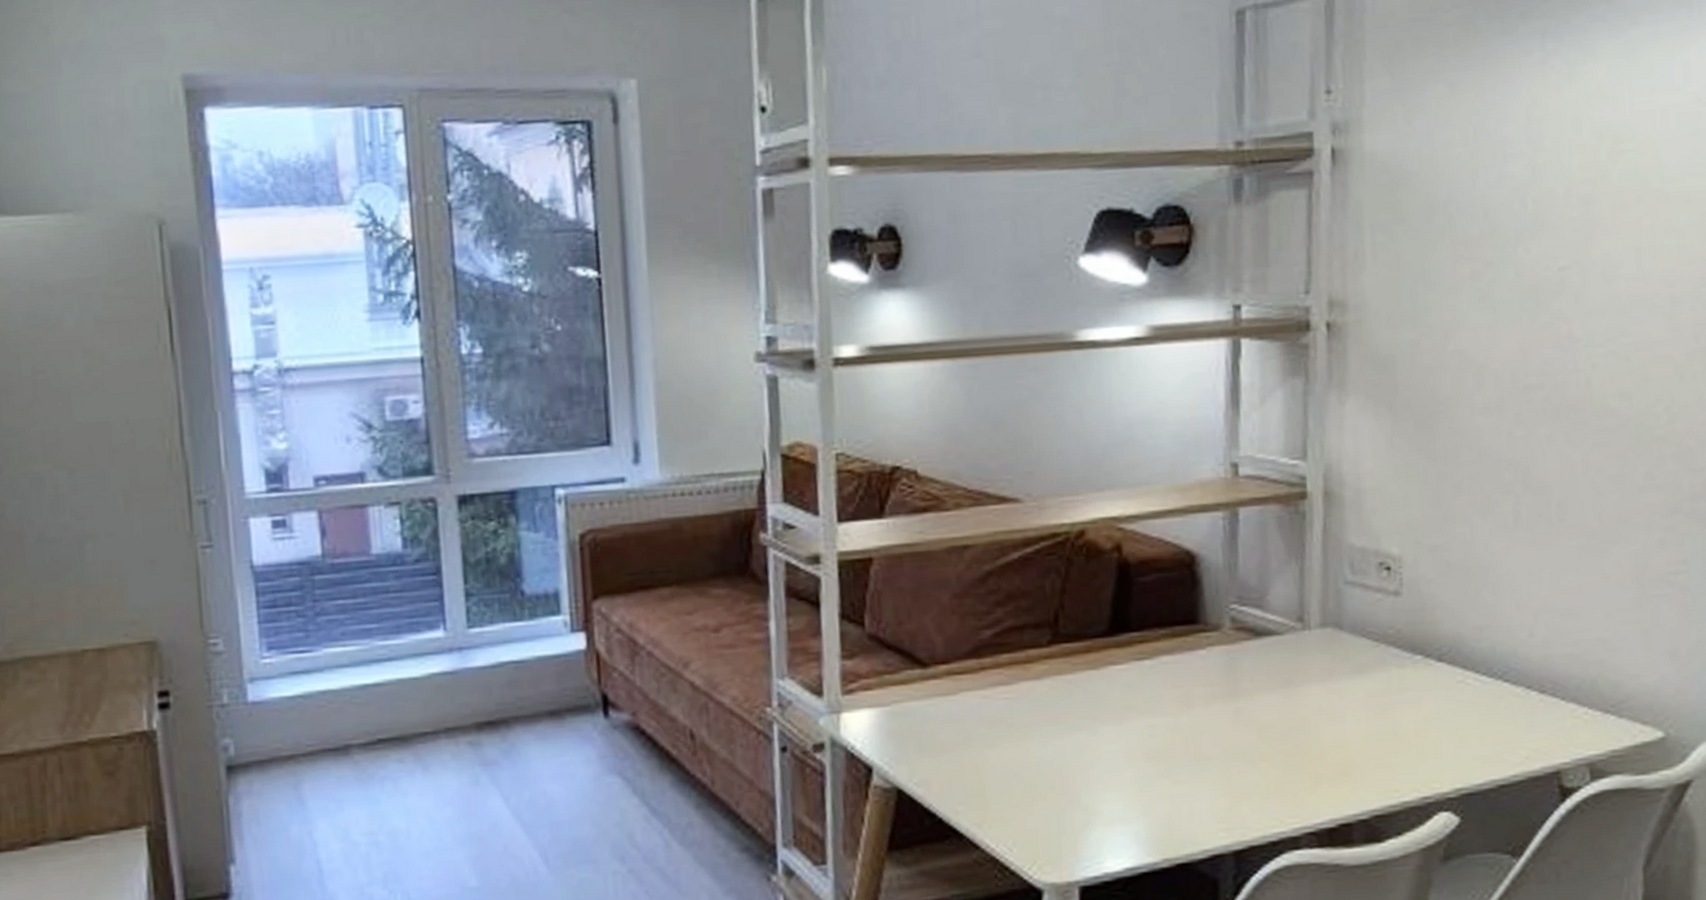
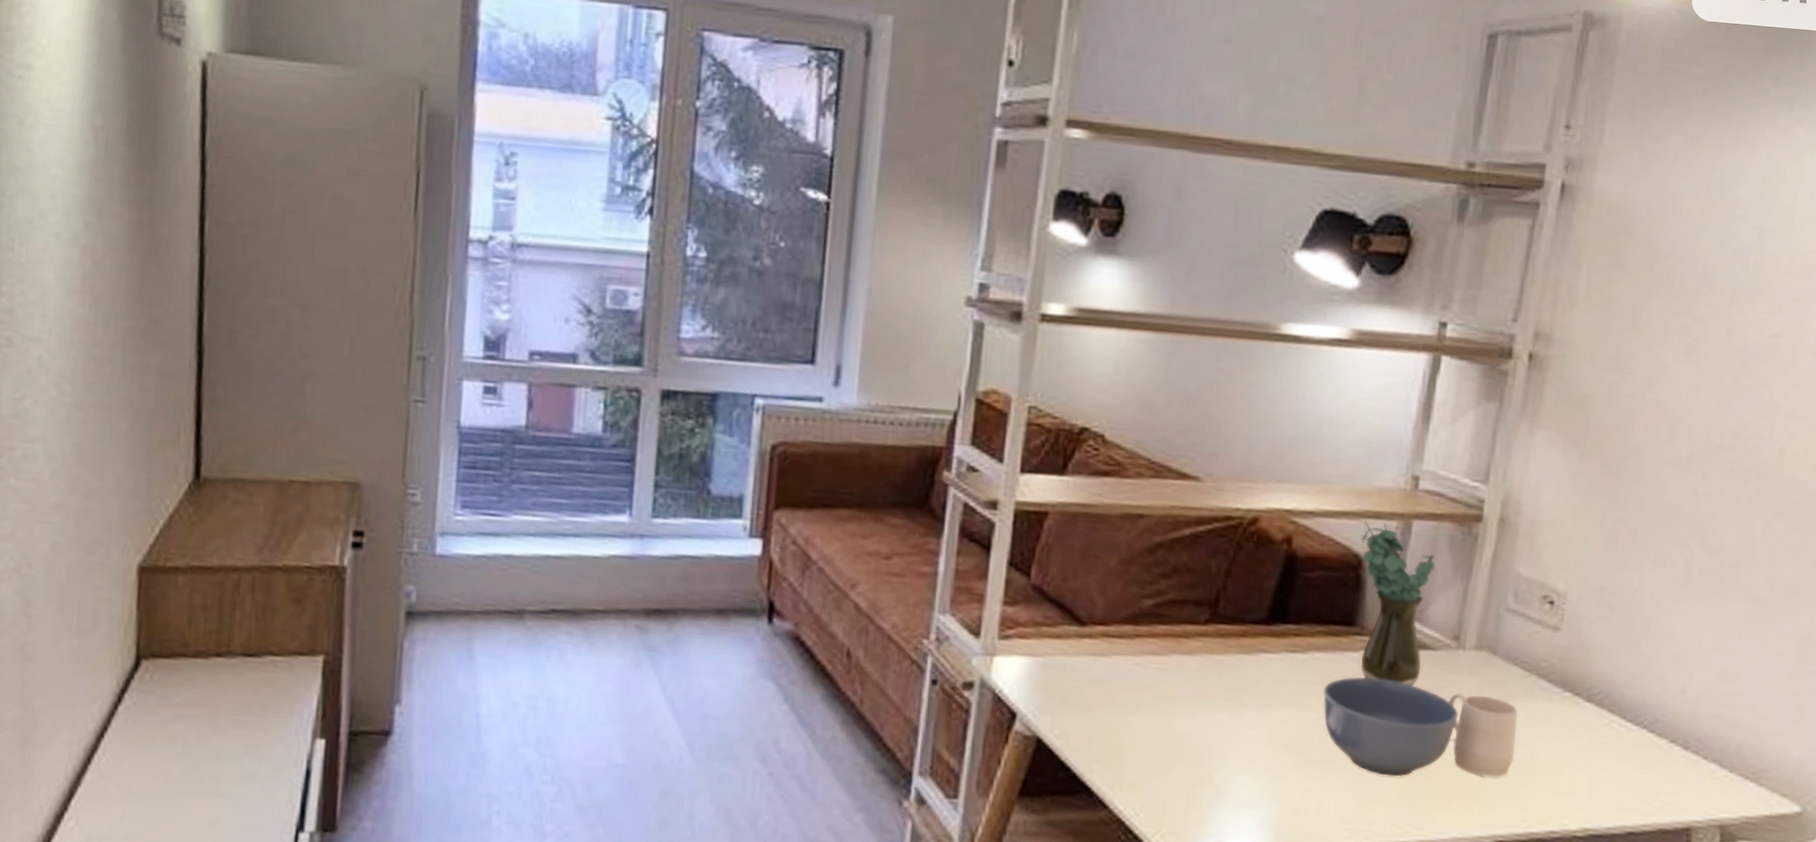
bowl: none [1176,672,1315,770] -> present [1323,677,1460,777]
vase: none [1190,515,1271,675] -> present [1360,520,1436,686]
mug: none [1303,672,1376,753] -> present [1449,693,1518,777]

